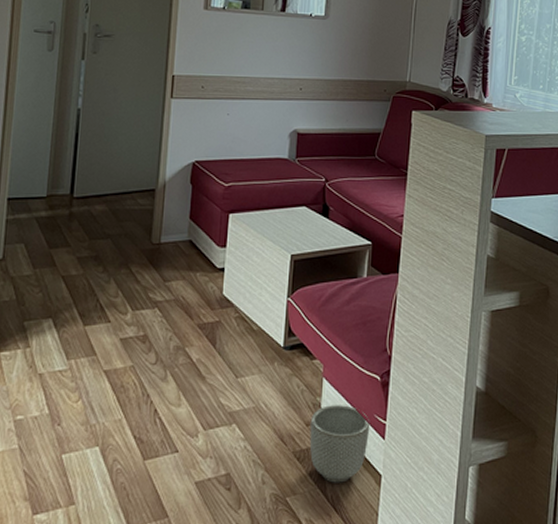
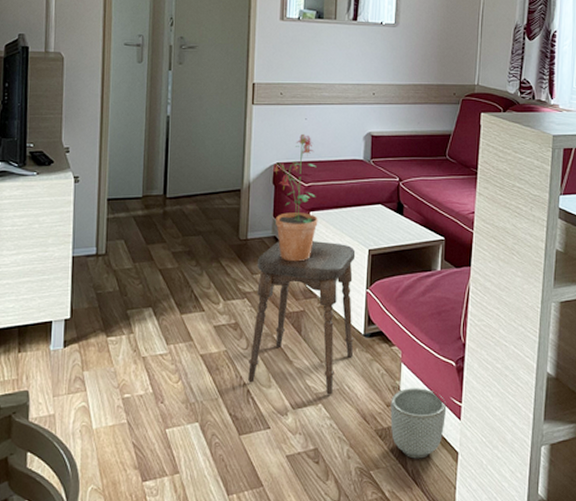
stool: none [156,245,277,414] -> present [248,241,356,395]
potted plant: none [190,130,238,268] -> present [272,133,318,262]

